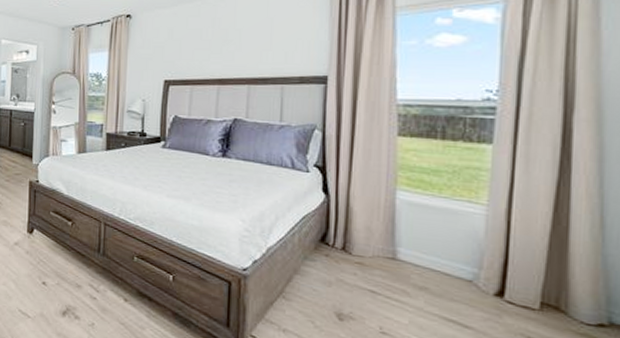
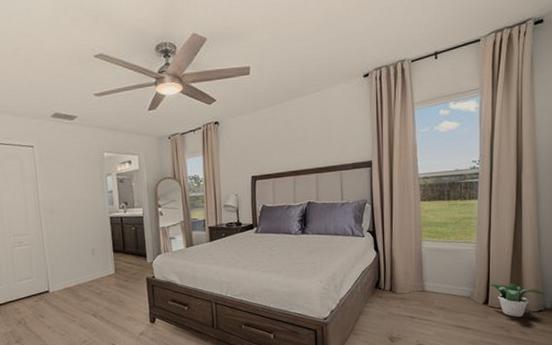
potted plant: none [506,268,610,327] -> present [488,283,544,317]

